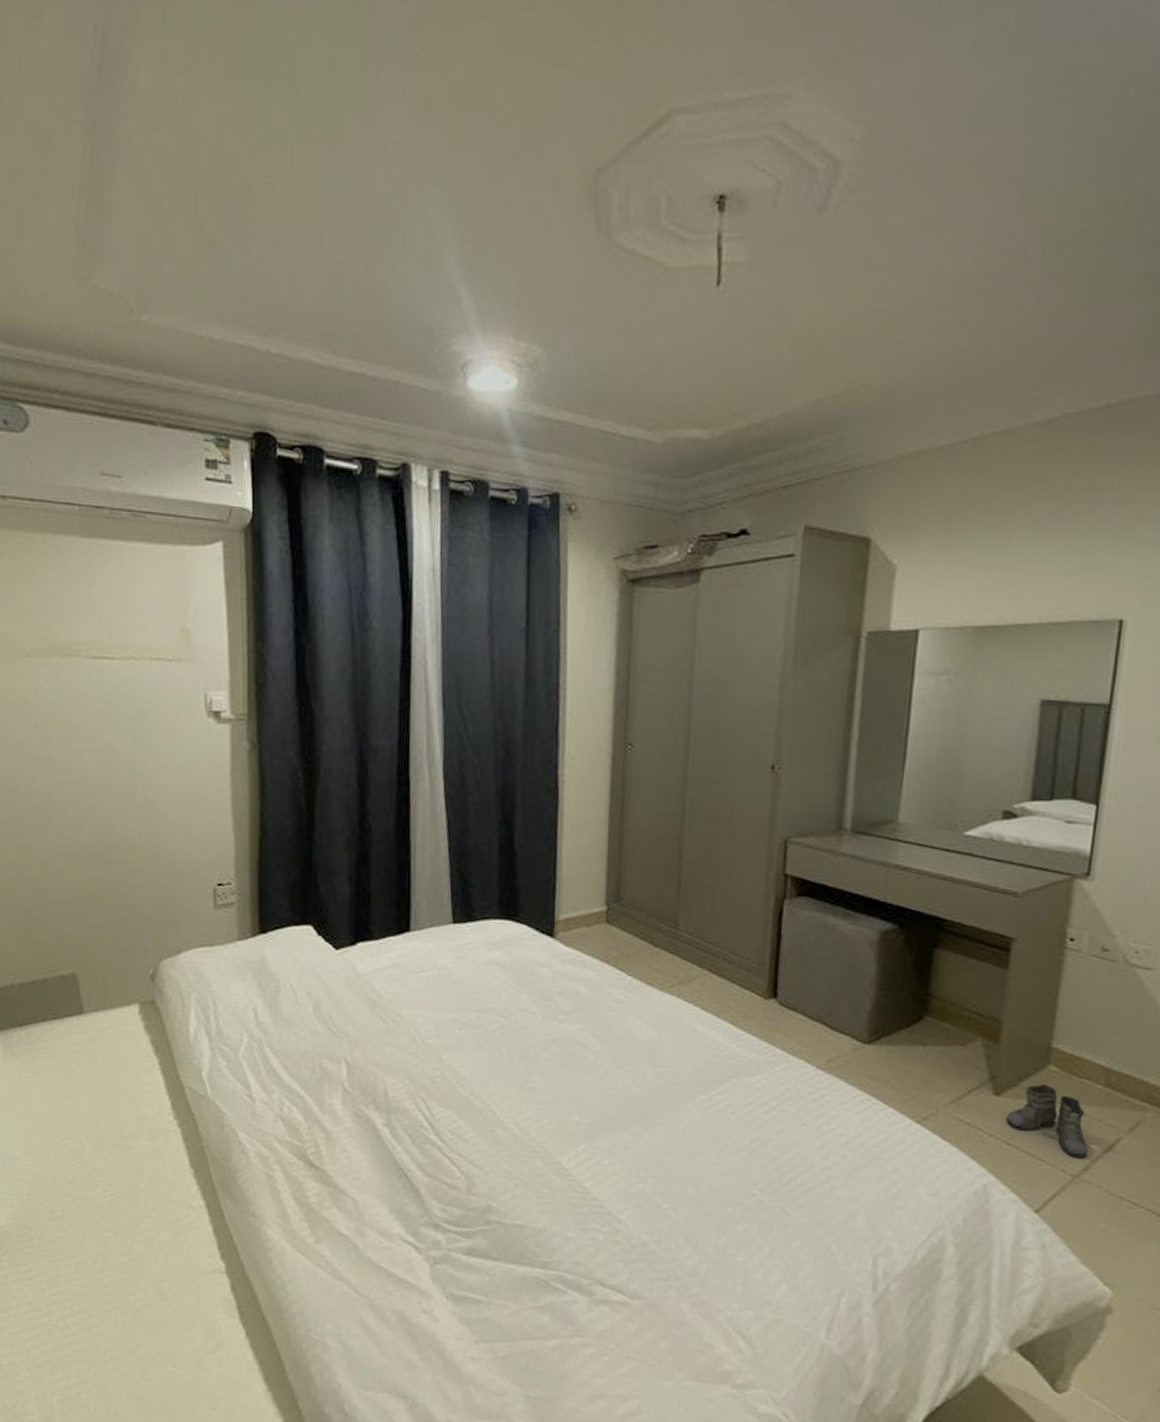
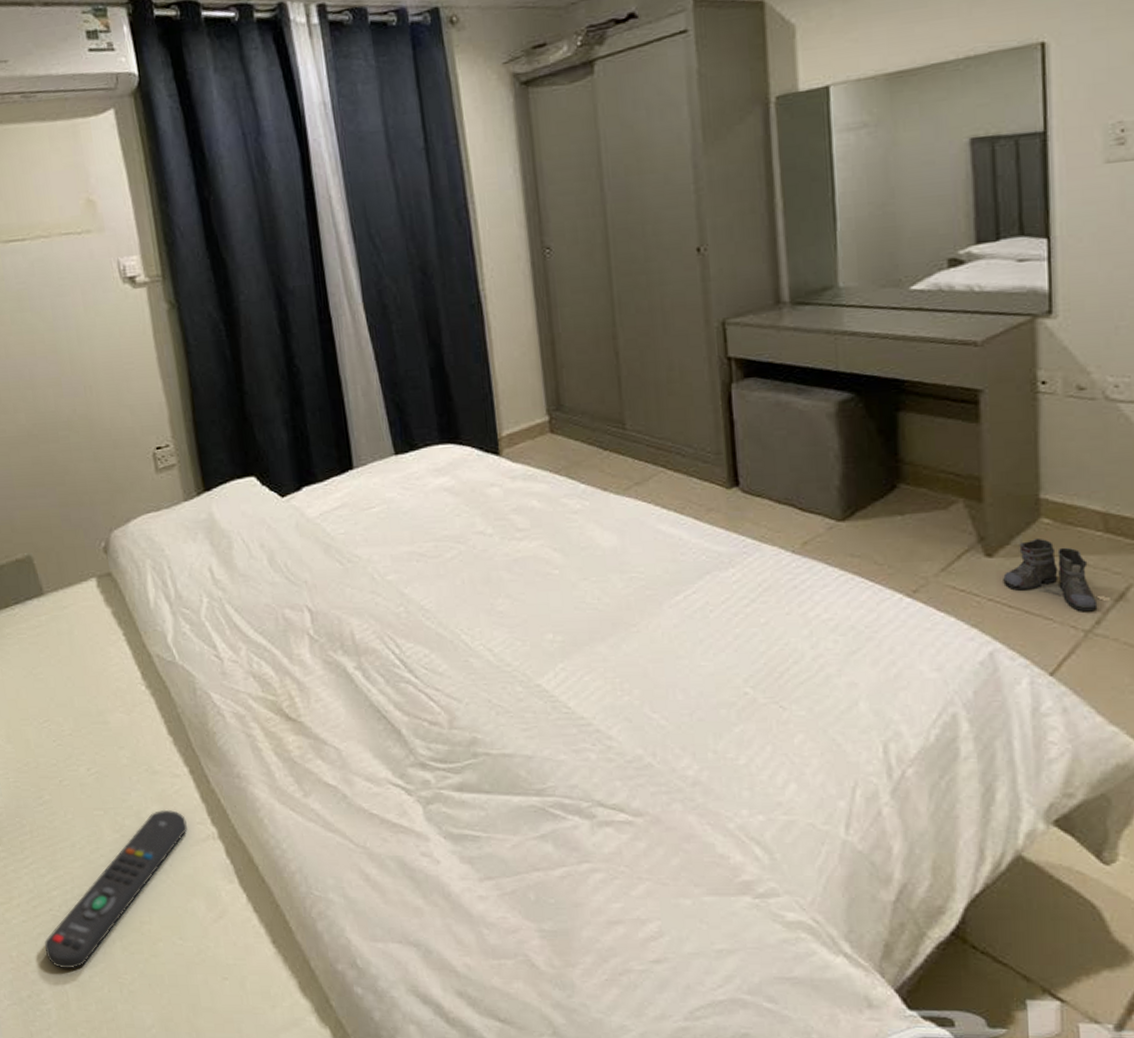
remote control: none [36,1238,196,1383] -> present [44,809,188,968]

